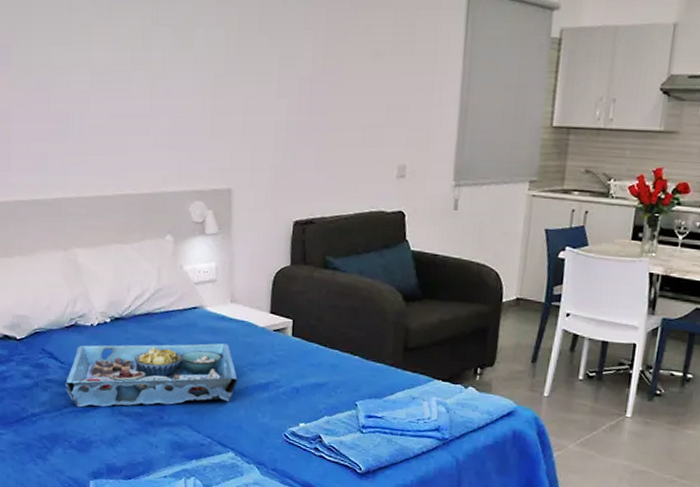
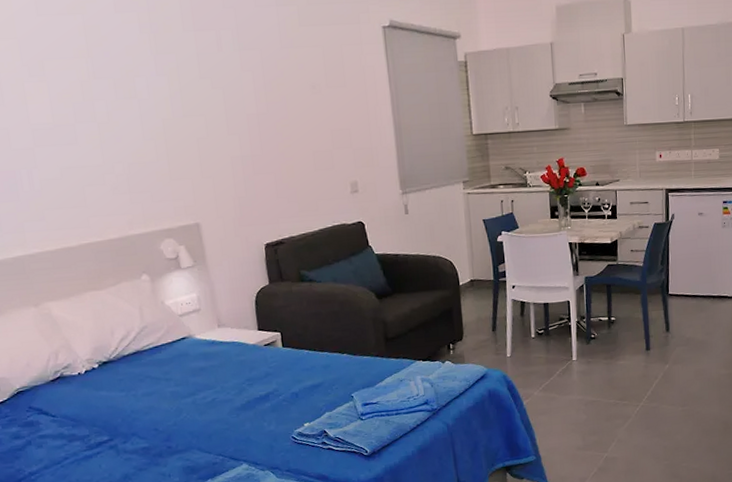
serving tray: present [64,343,238,408] -> none [60,366,238,456]

